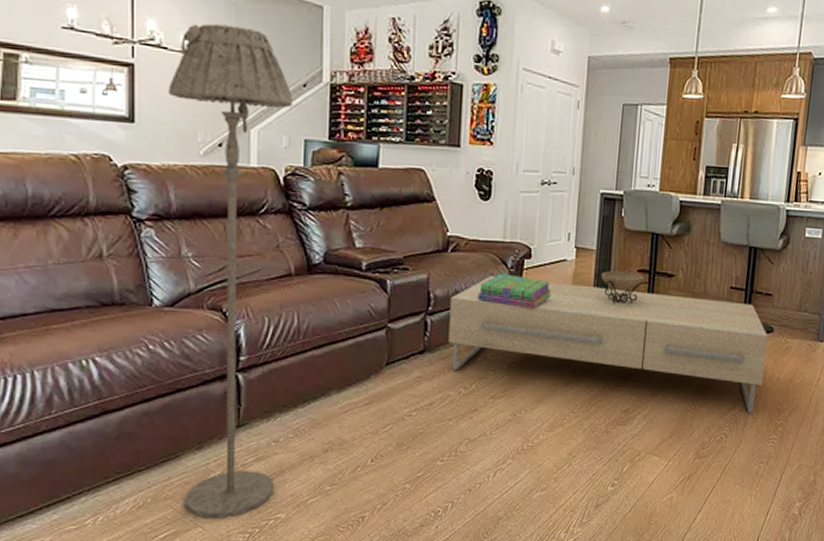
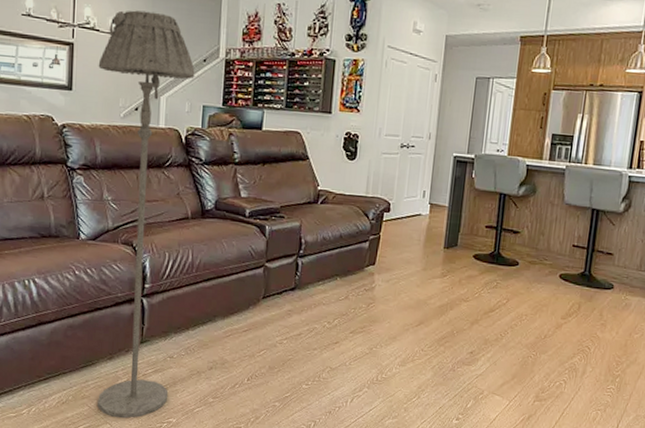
coffee table: present [448,276,768,414] -> none [316,226,608,364]
stack of books: present [477,273,551,309] -> none [342,224,407,257]
decorative bowl: present [594,270,651,305] -> none [446,225,497,257]

